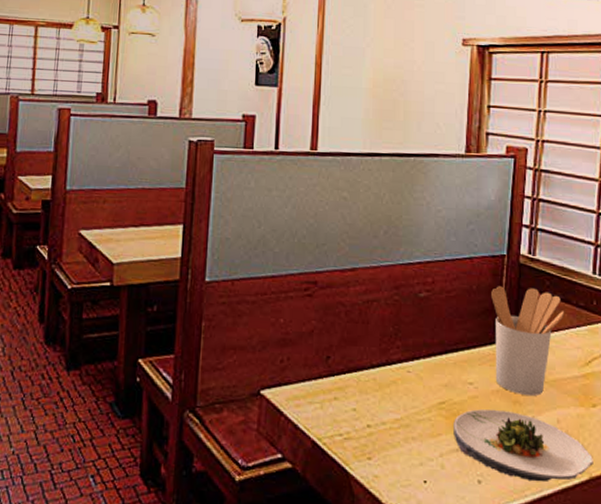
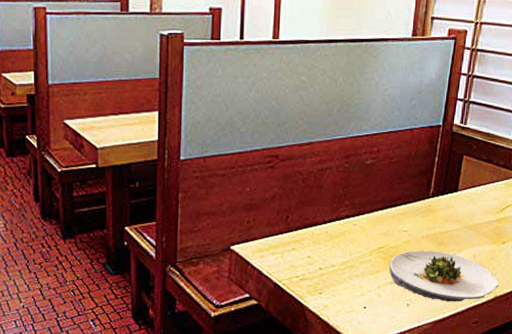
utensil holder: present [491,286,565,396] -> none [425,152,487,238]

